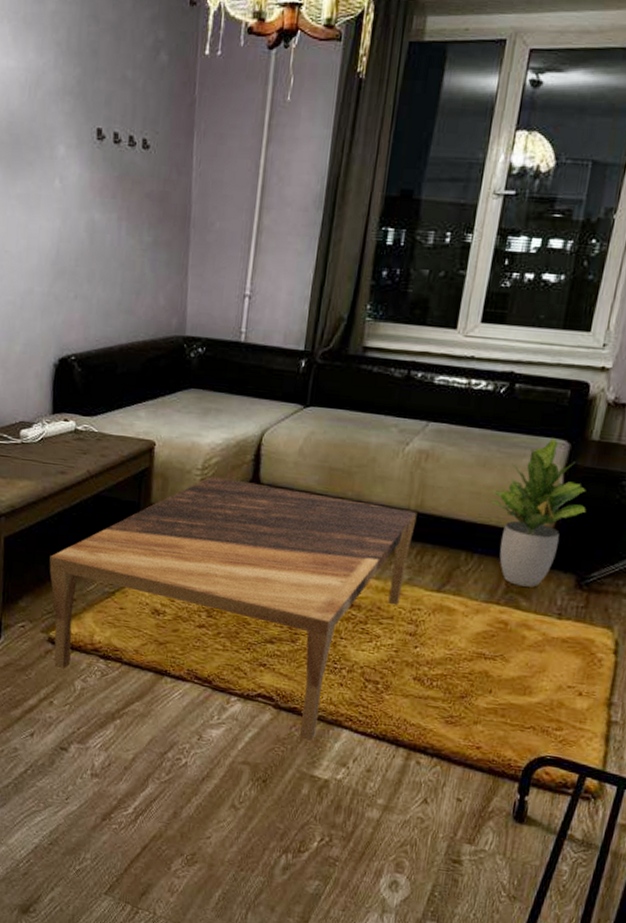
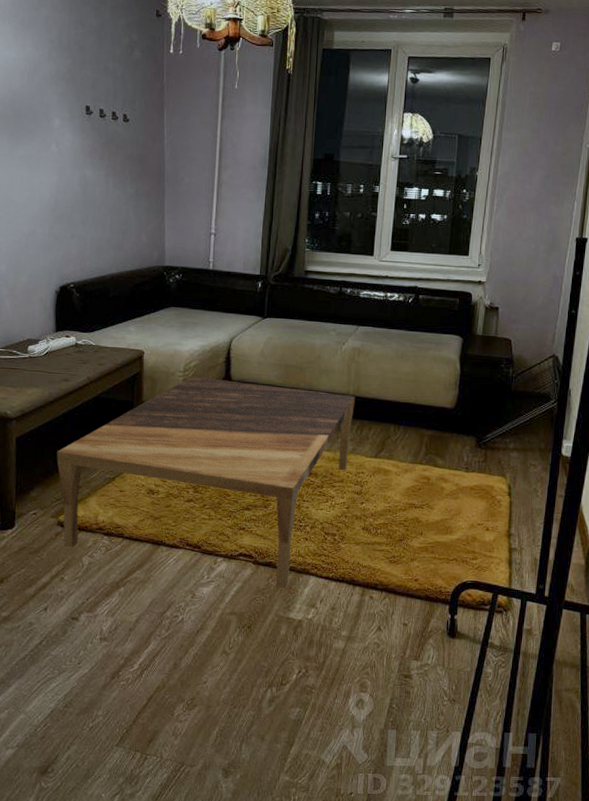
potted plant: present [489,438,586,587] -> none [408,335,478,449]

